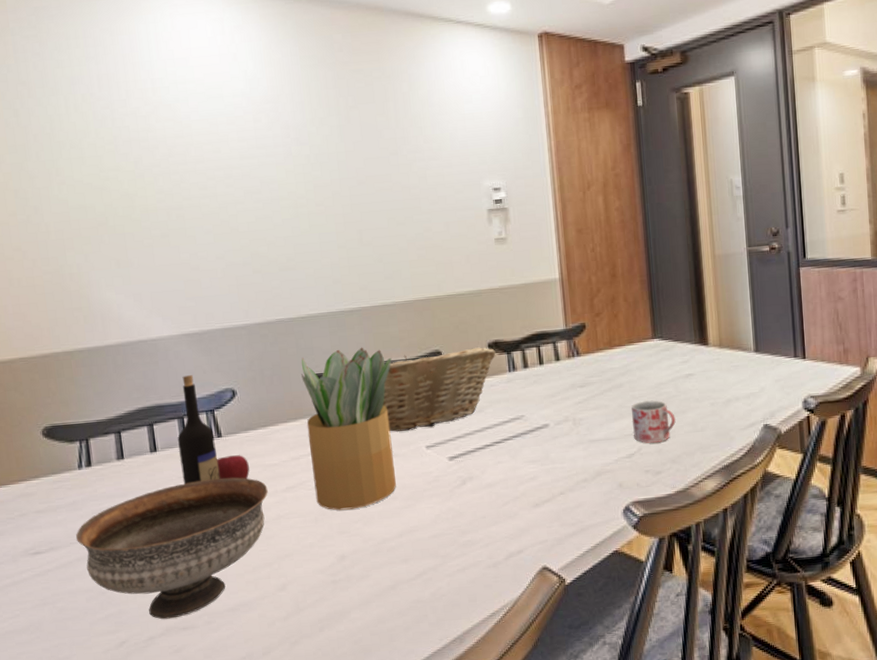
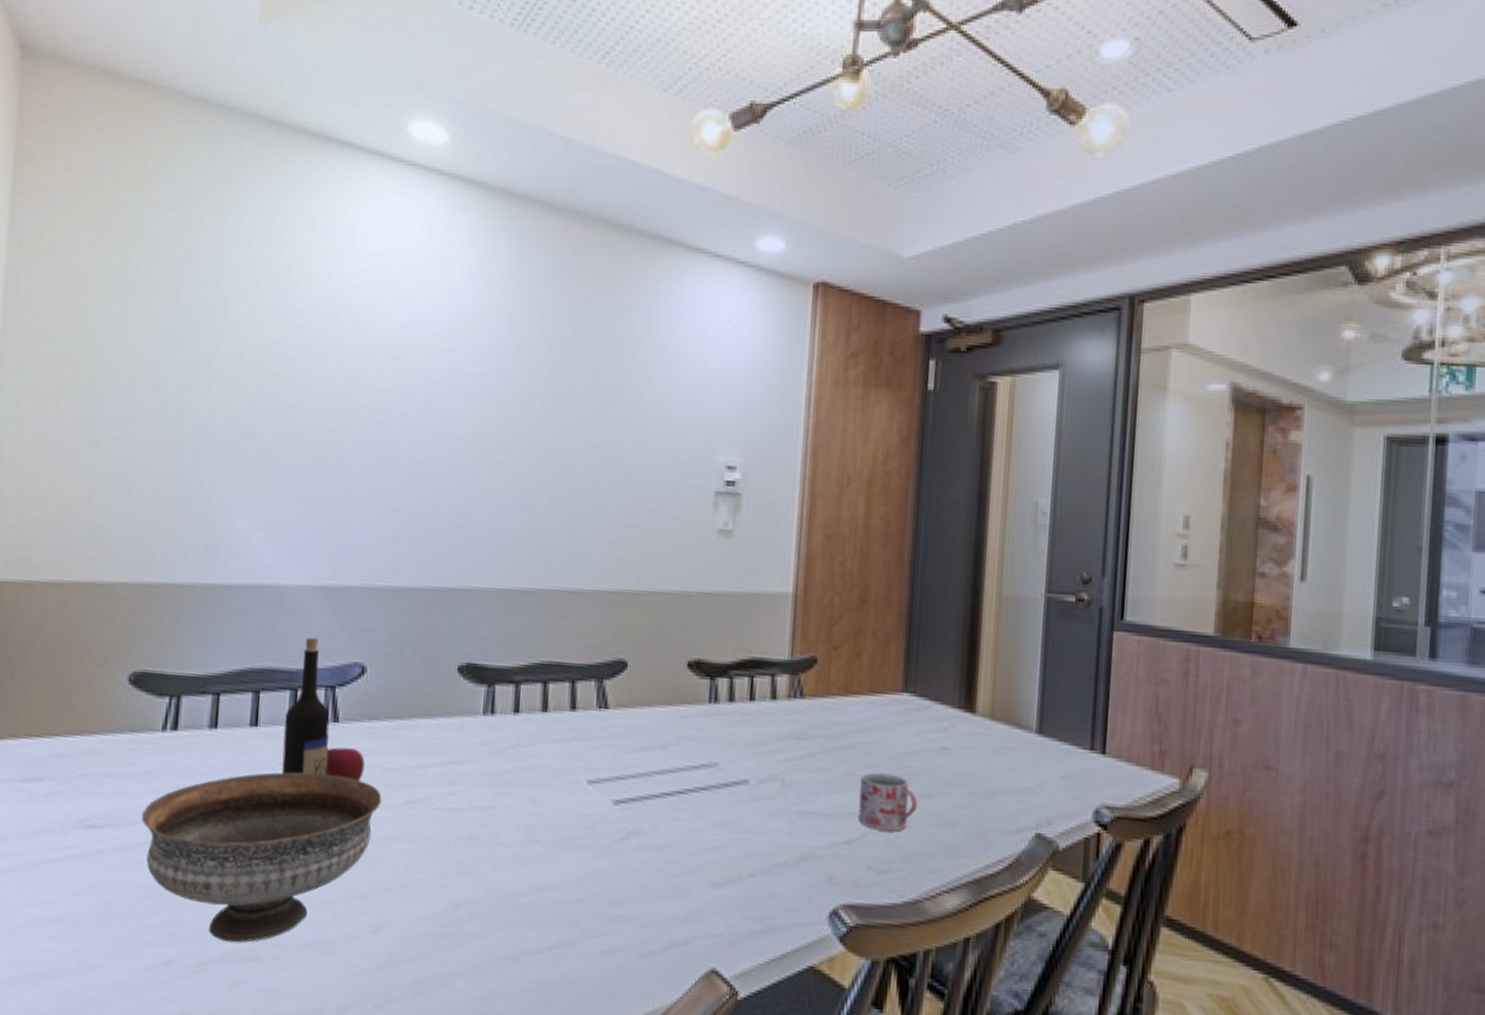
potted plant: present [301,347,396,511] -> none [438,638,564,845]
fruit basket: present [382,347,495,432] -> none [542,658,695,757]

